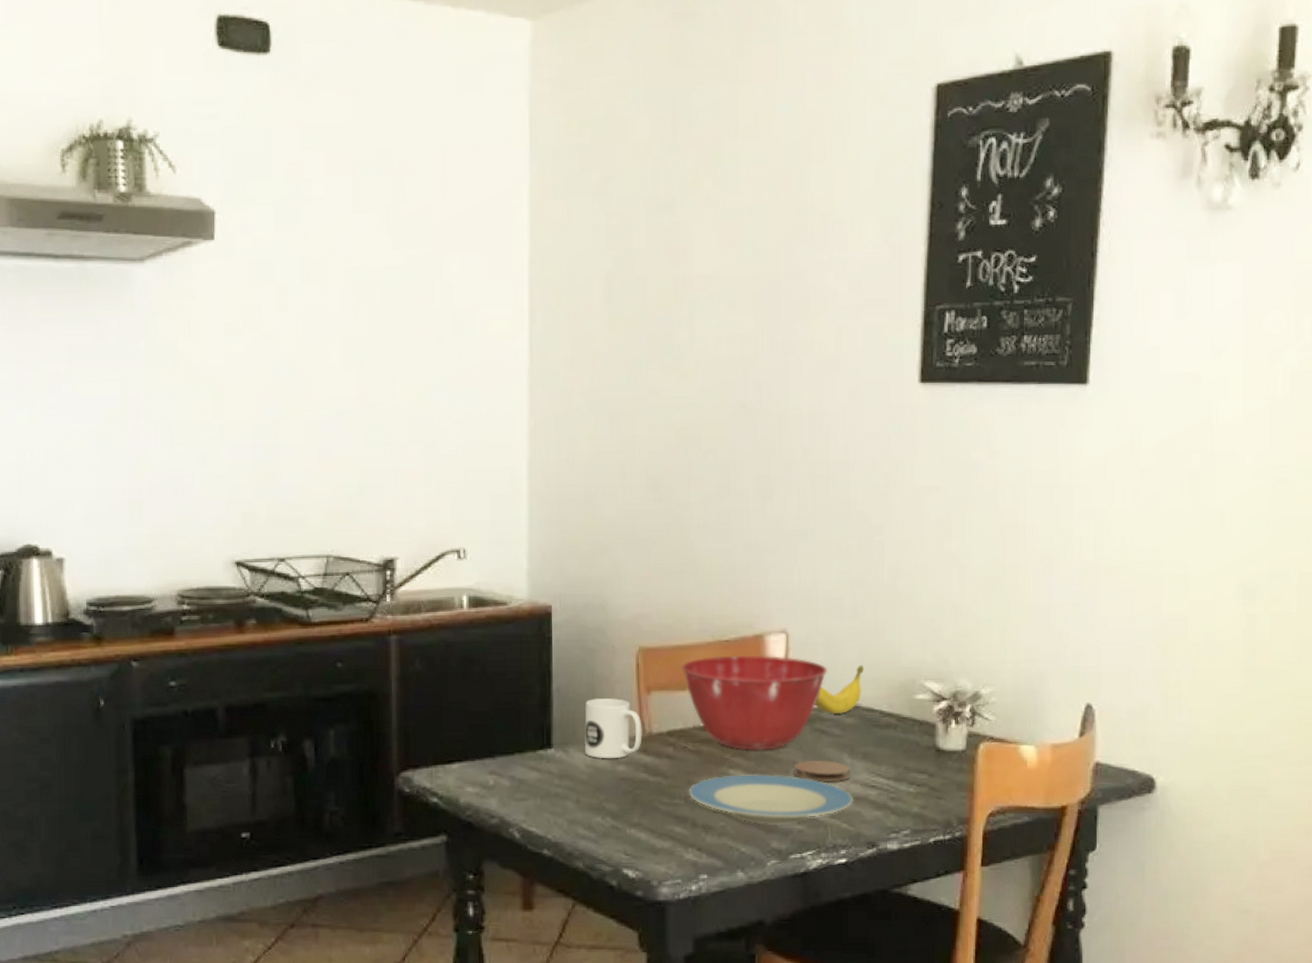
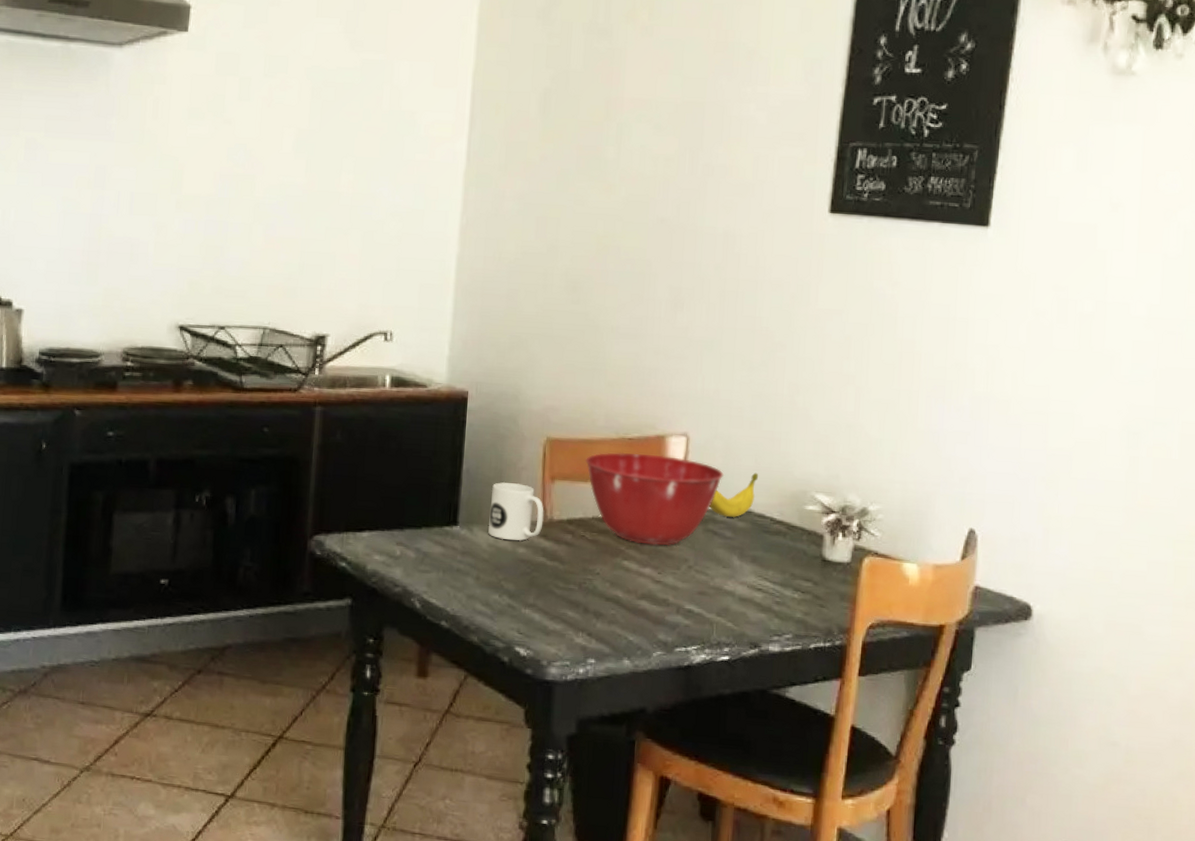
plate: present [688,774,853,825] -> none [582,566,740,618]
coaster: present [794,761,851,782] -> none [685,559,739,582]

